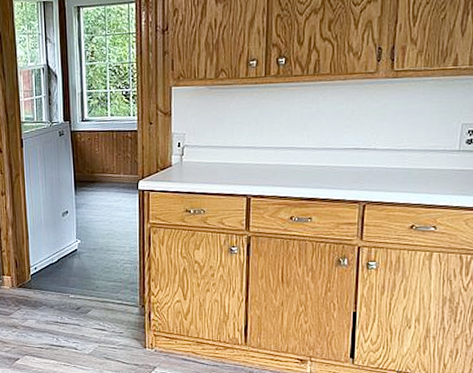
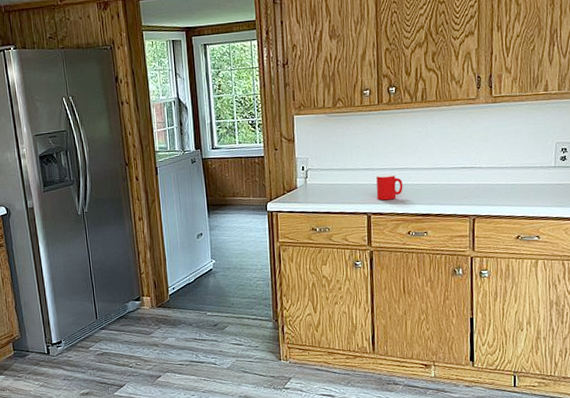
cup: none [258,153,288,182] -> present [376,173,403,201]

